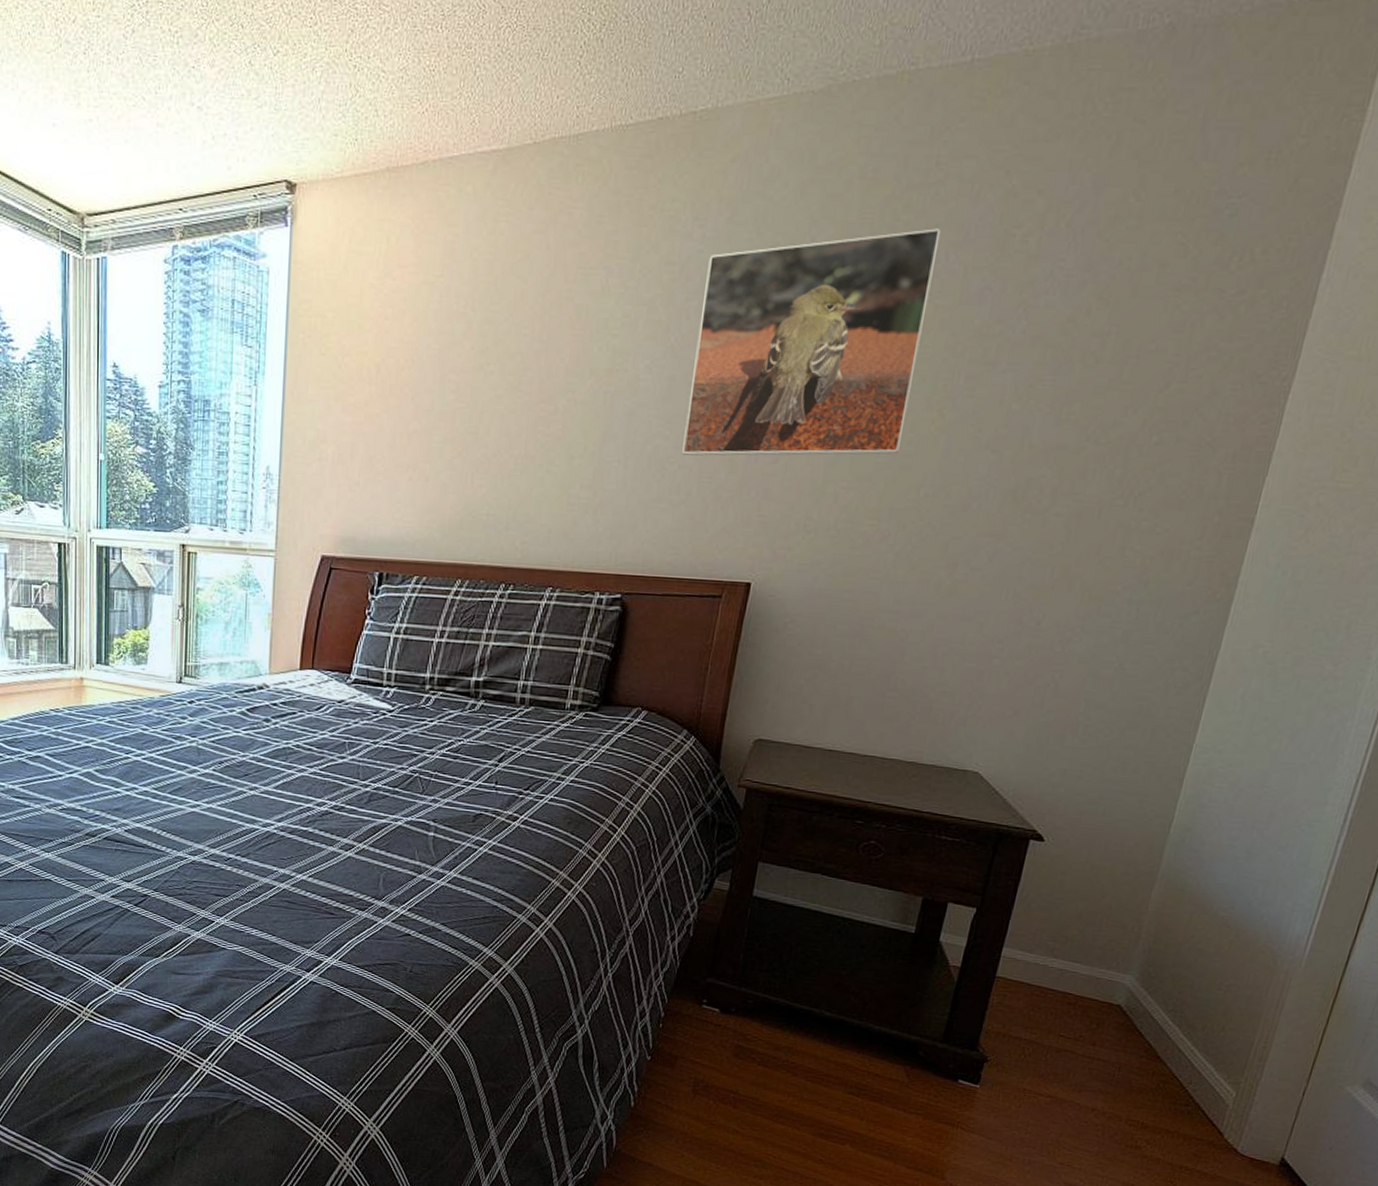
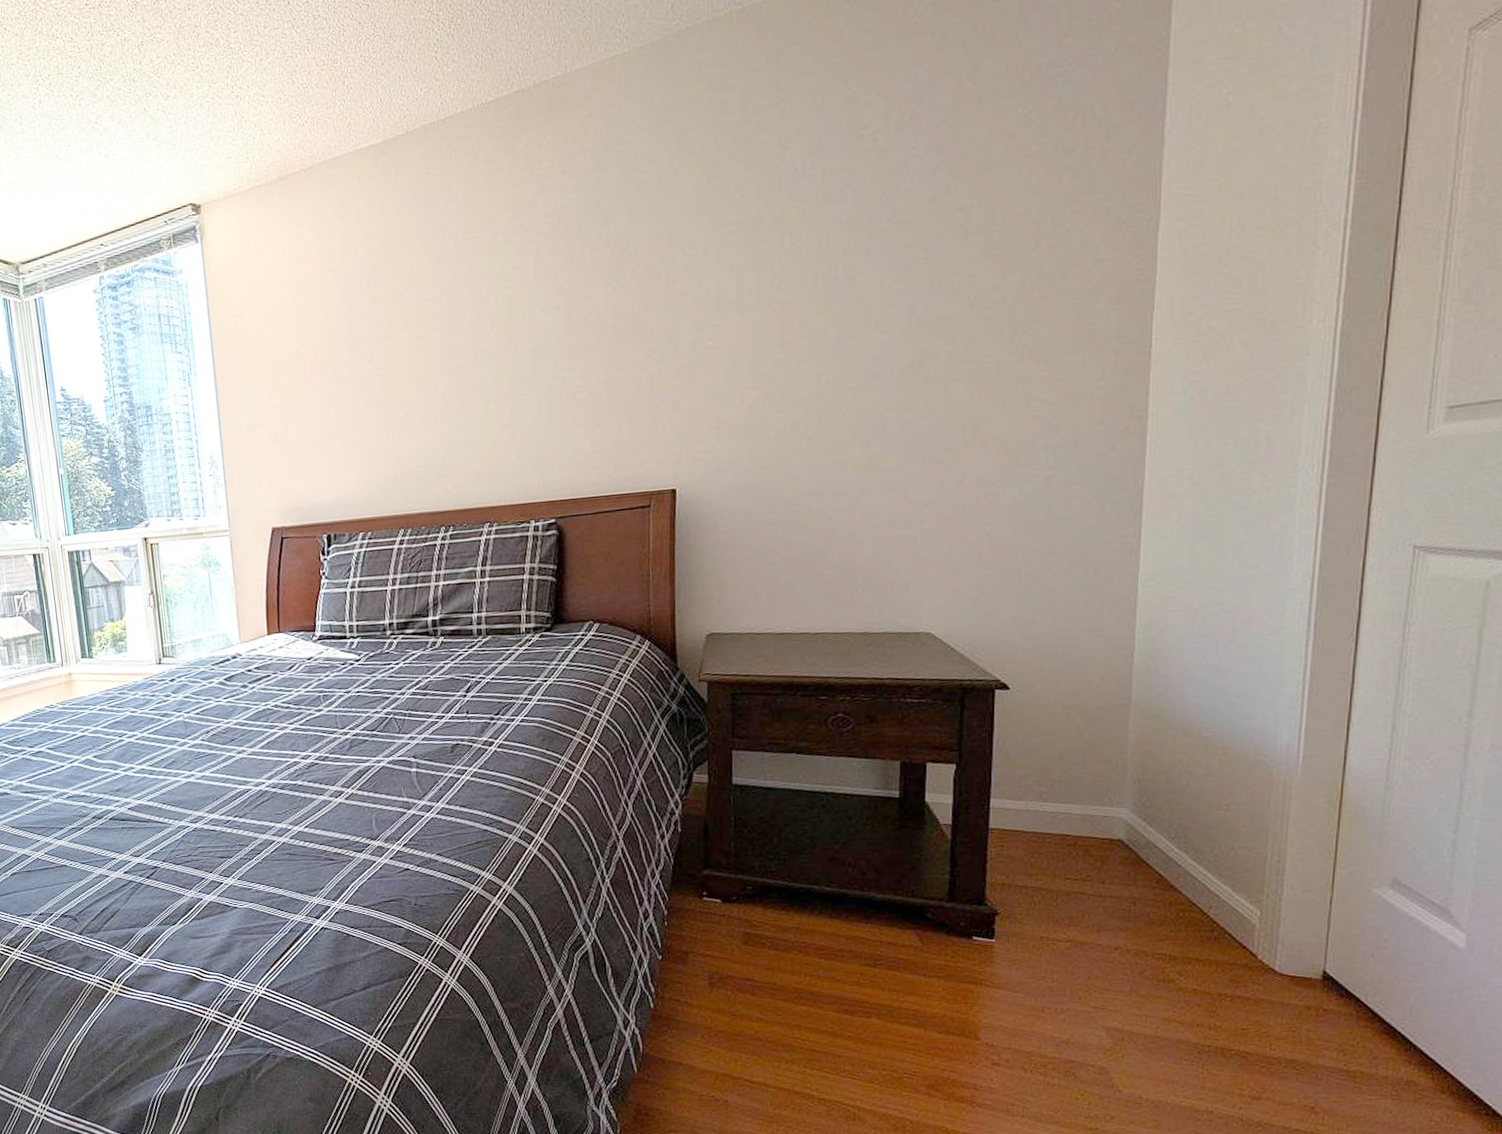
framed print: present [682,228,941,456] -> none [583,141,794,384]

